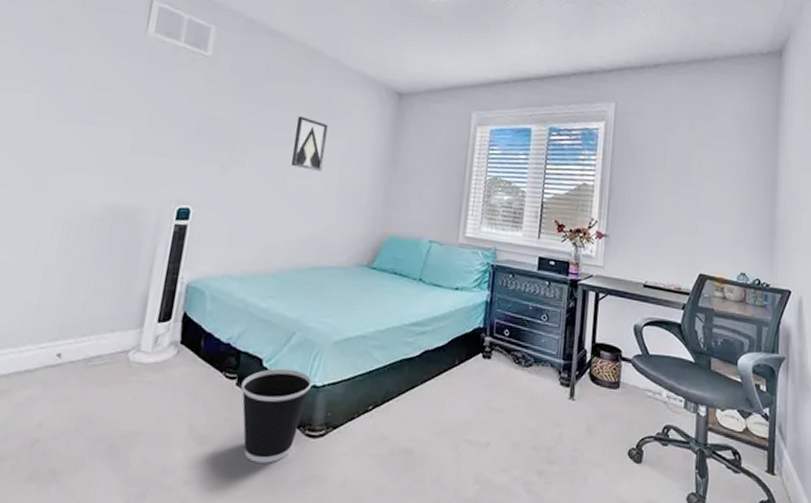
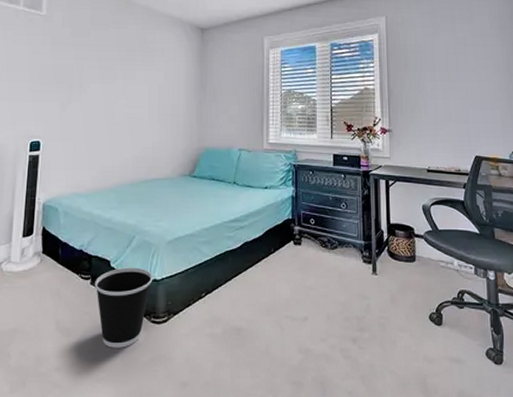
wall art: present [291,116,328,171] -> none [119,56,145,100]

